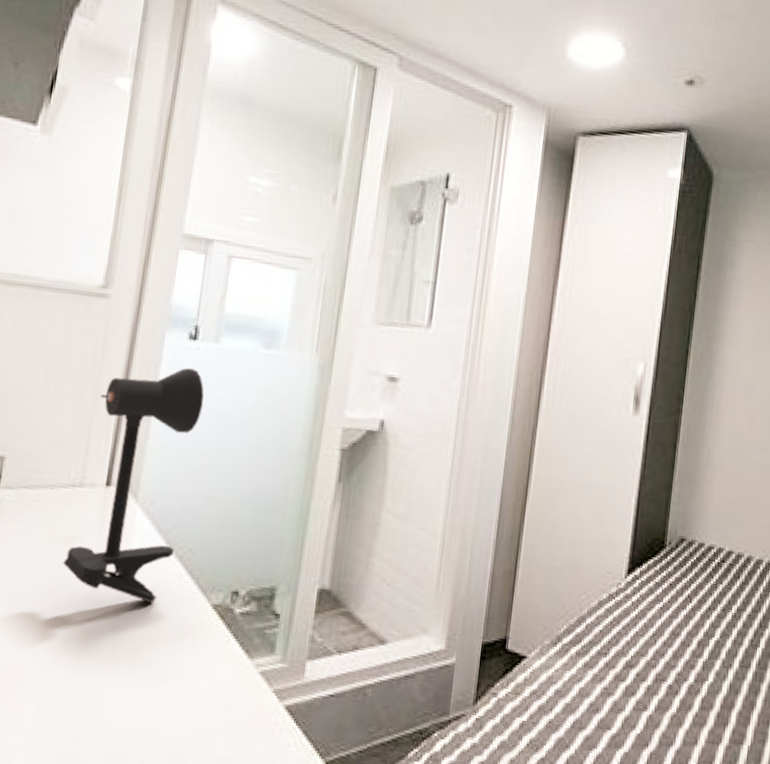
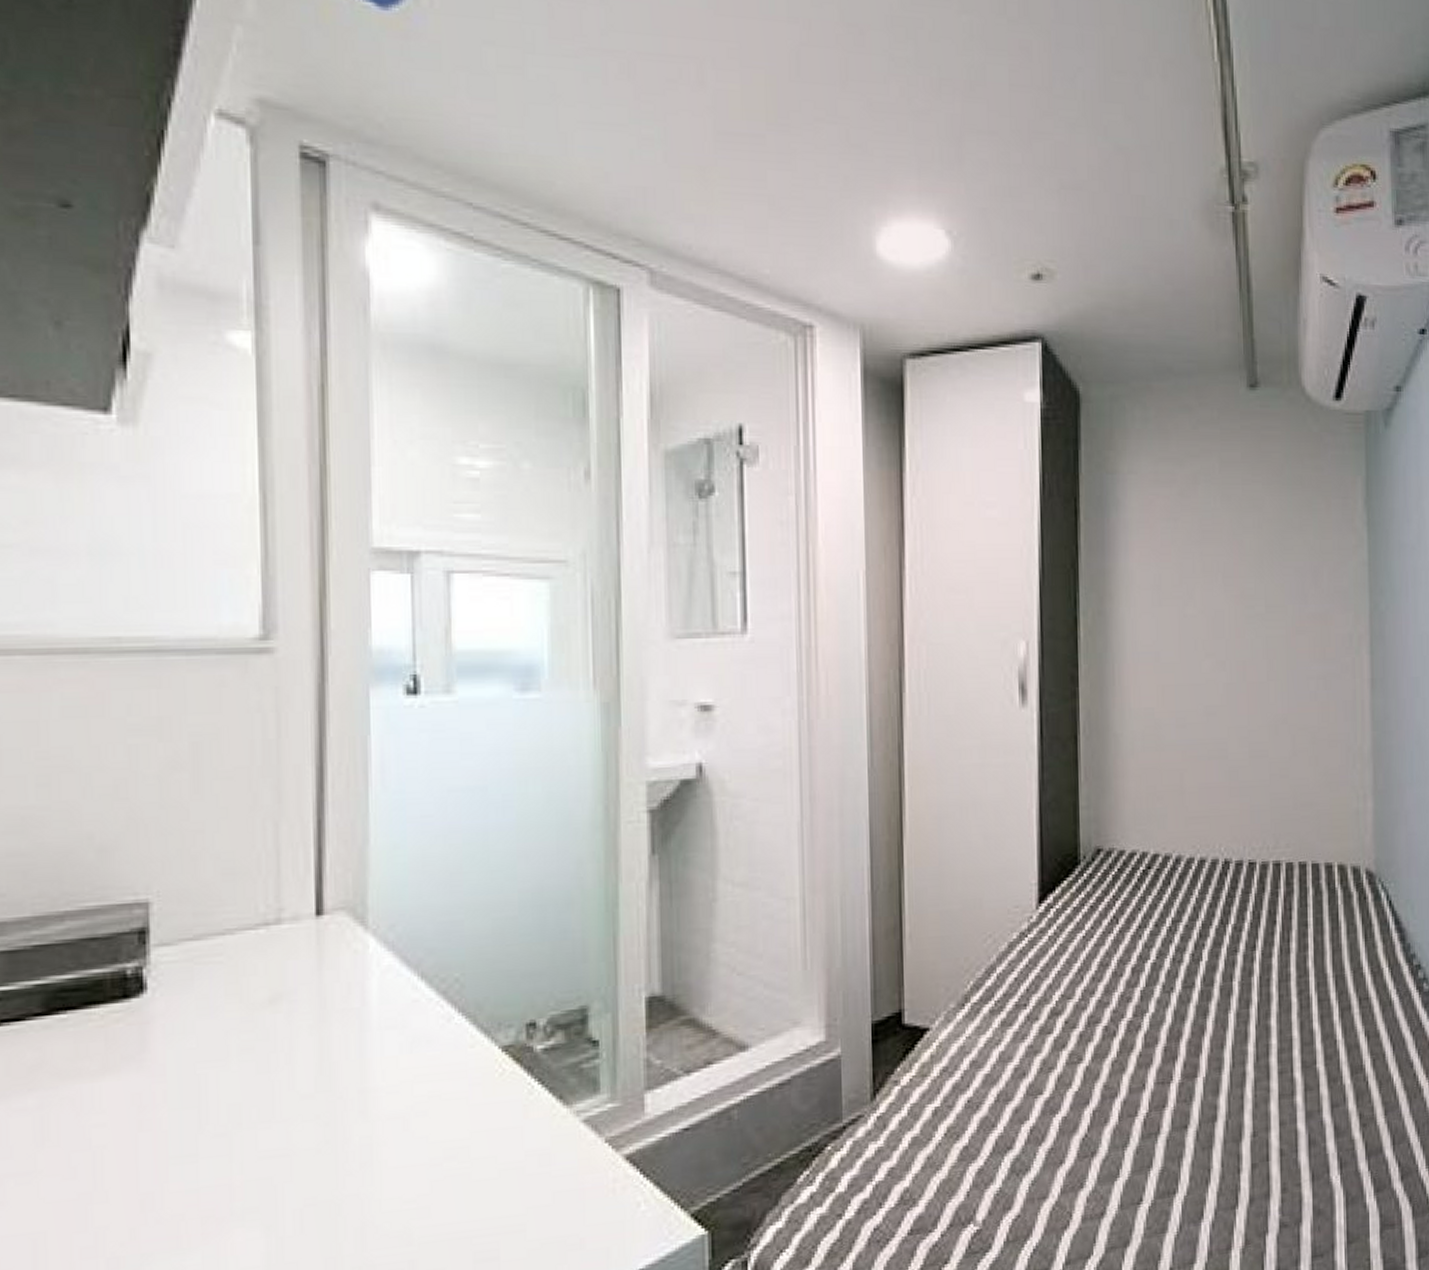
desk lamp: present [63,367,204,603] -> none [269,733,443,1063]

